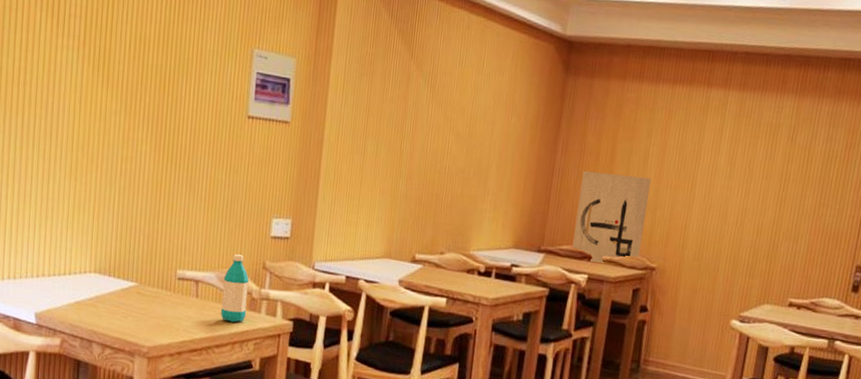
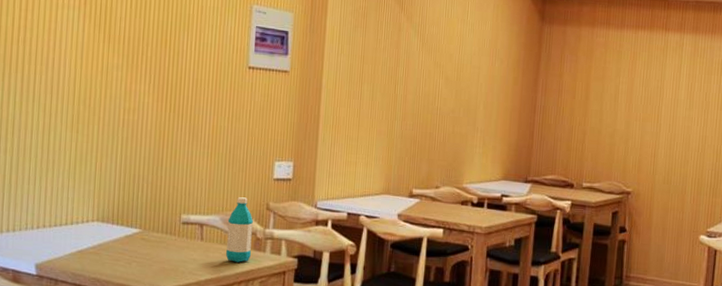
wall art: present [571,170,651,263] -> none [555,107,622,190]

